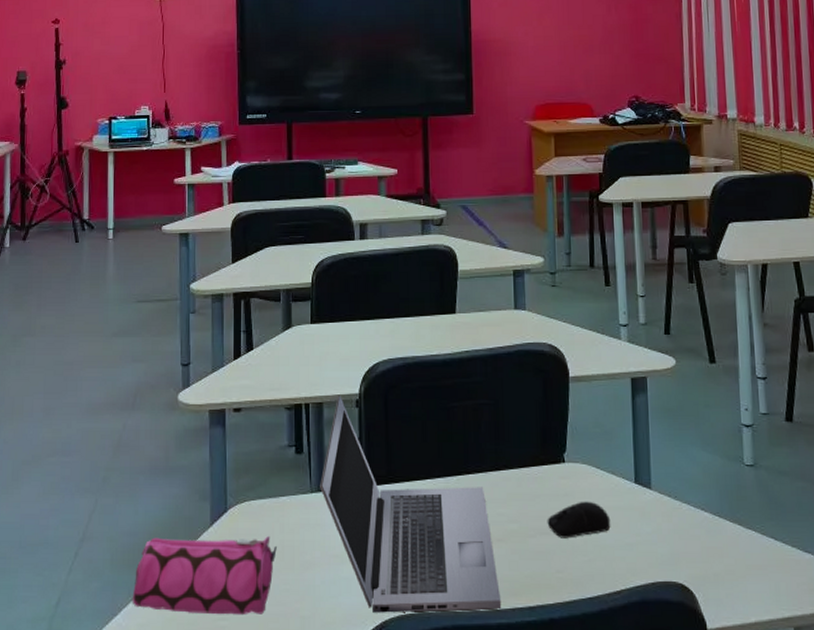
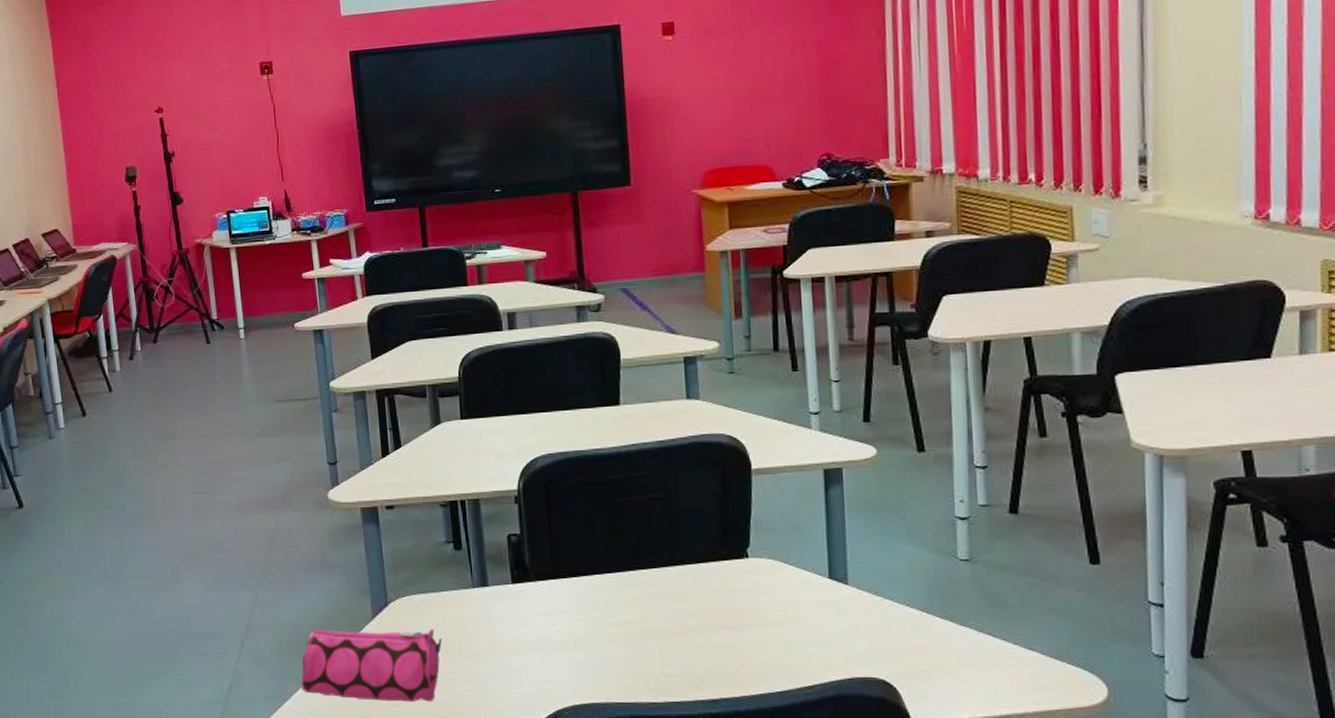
laptop: present [320,396,502,613] -> none [482,492,682,703]
computer mouse: present [547,501,611,539] -> none [729,596,802,634]

